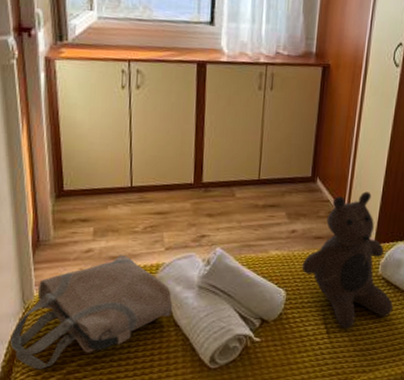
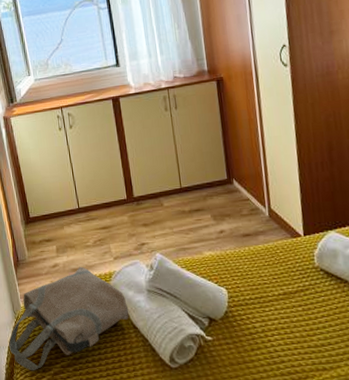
teddy bear: present [301,191,393,329] -> none [236,186,340,324]

